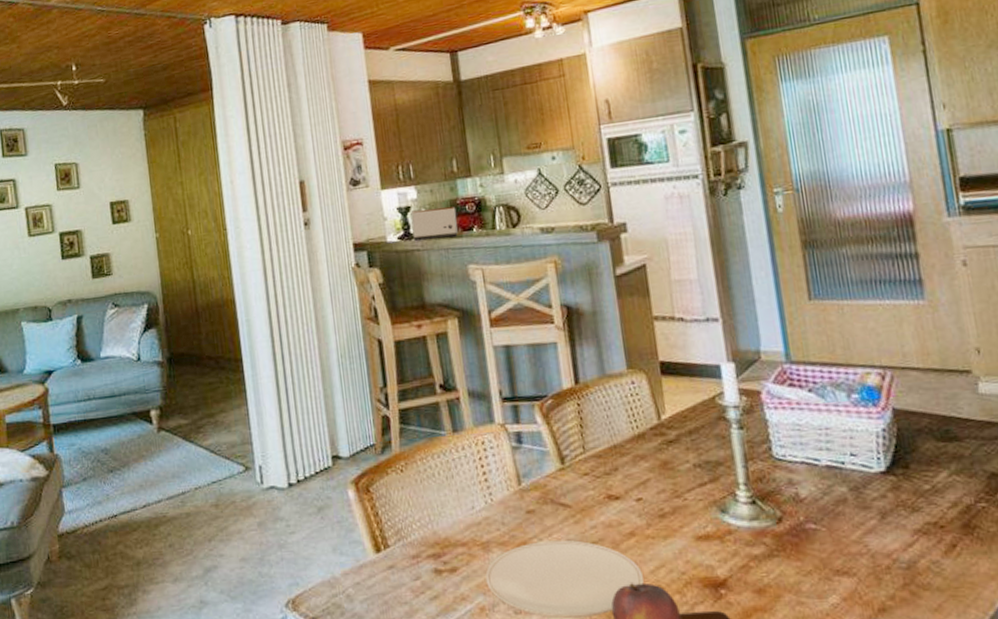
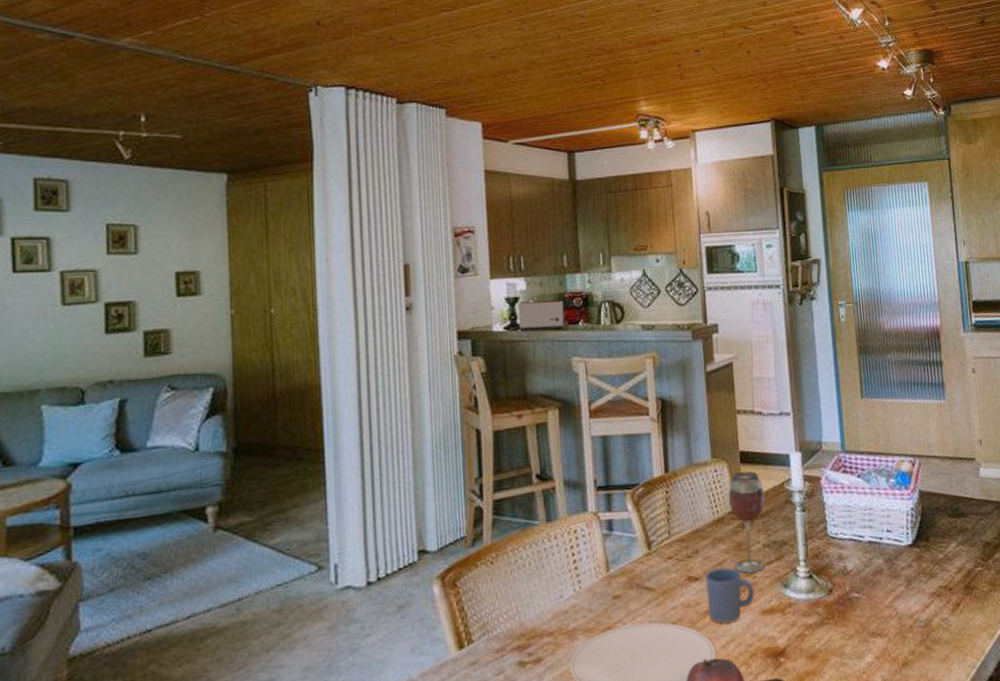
mug: none [627,487,686,548] -> present [705,567,755,625]
wineglass: none [649,382,696,495] -> present [728,470,766,574]

